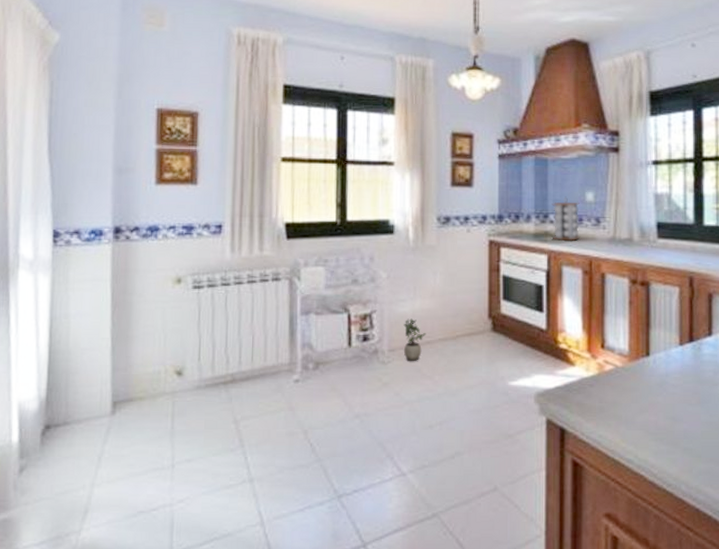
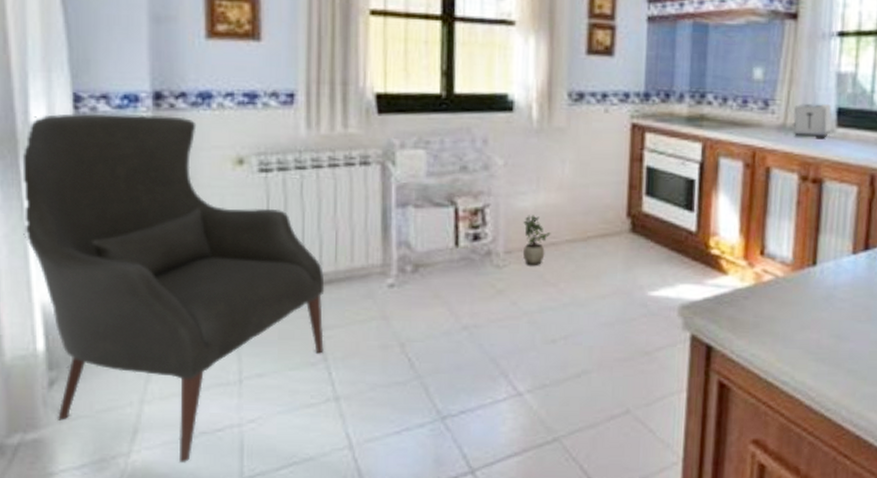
chair: none [8,245,243,540] -> present [22,112,325,463]
spice rack: present [552,196,581,241] -> none [710,72,745,127]
toaster: none [620,220,653,248] -> present [792,103,832,138]

